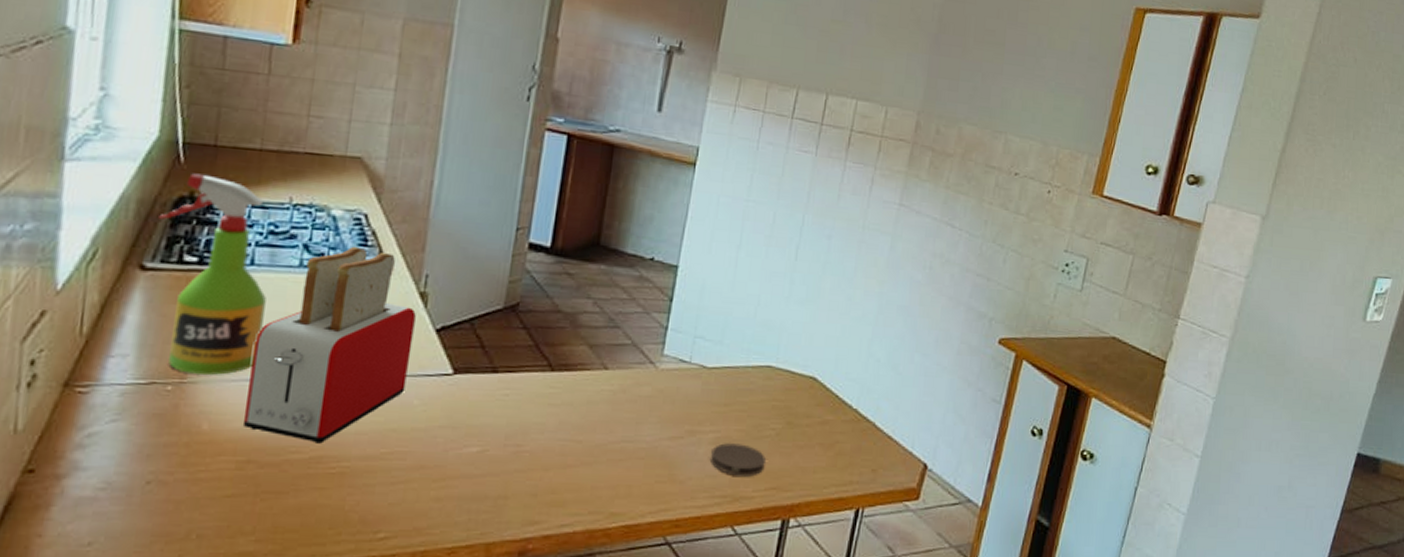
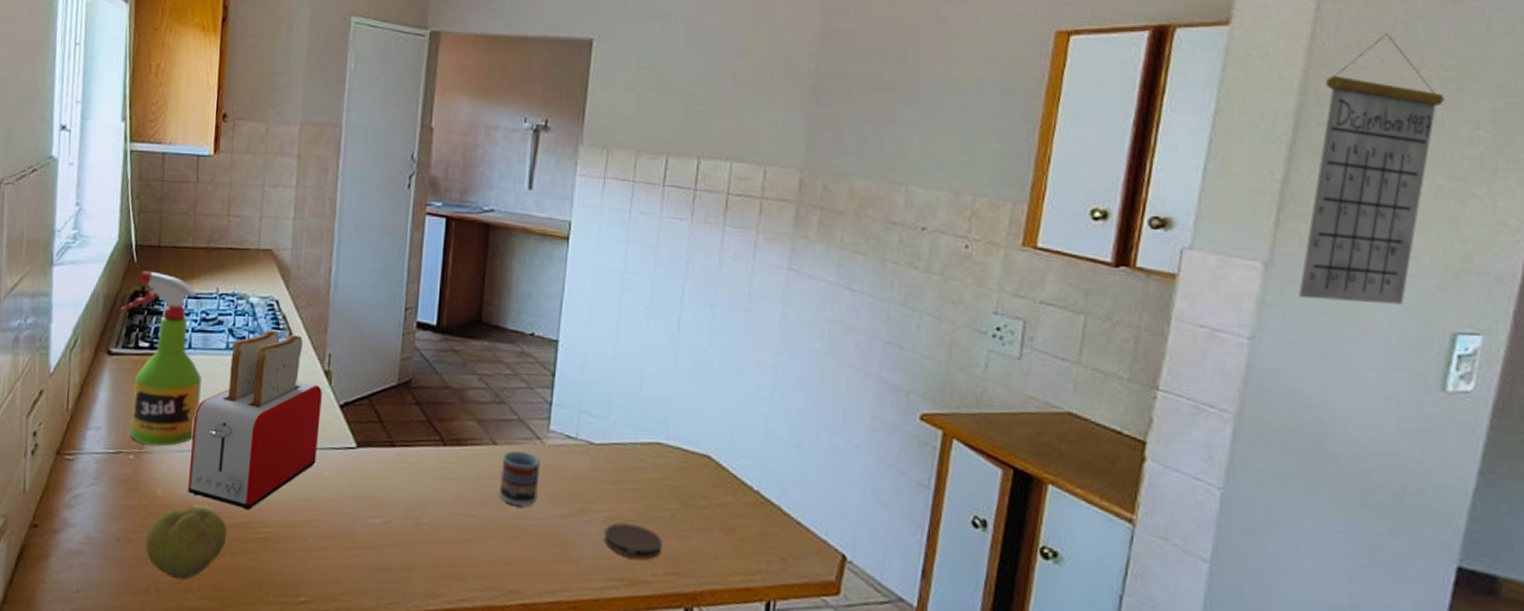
fruit: none [185,441,293,524] -> present [145,506,228,580]
cup: none [607,376,652,430] -> present [499,451,540,506]
calendar: none [1282,39,1391,254] -> present [1299,34,1445,305]

